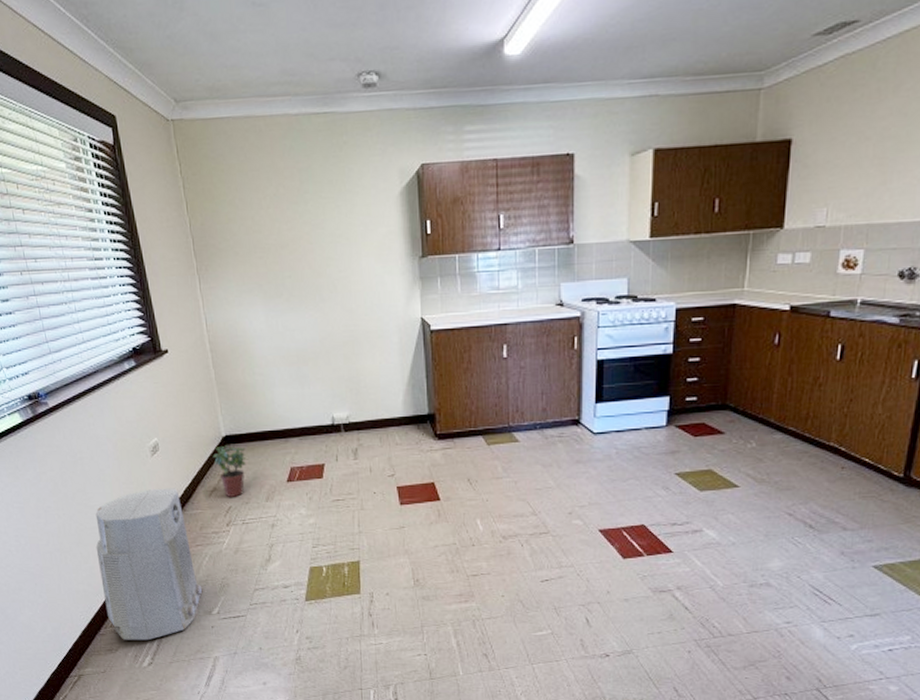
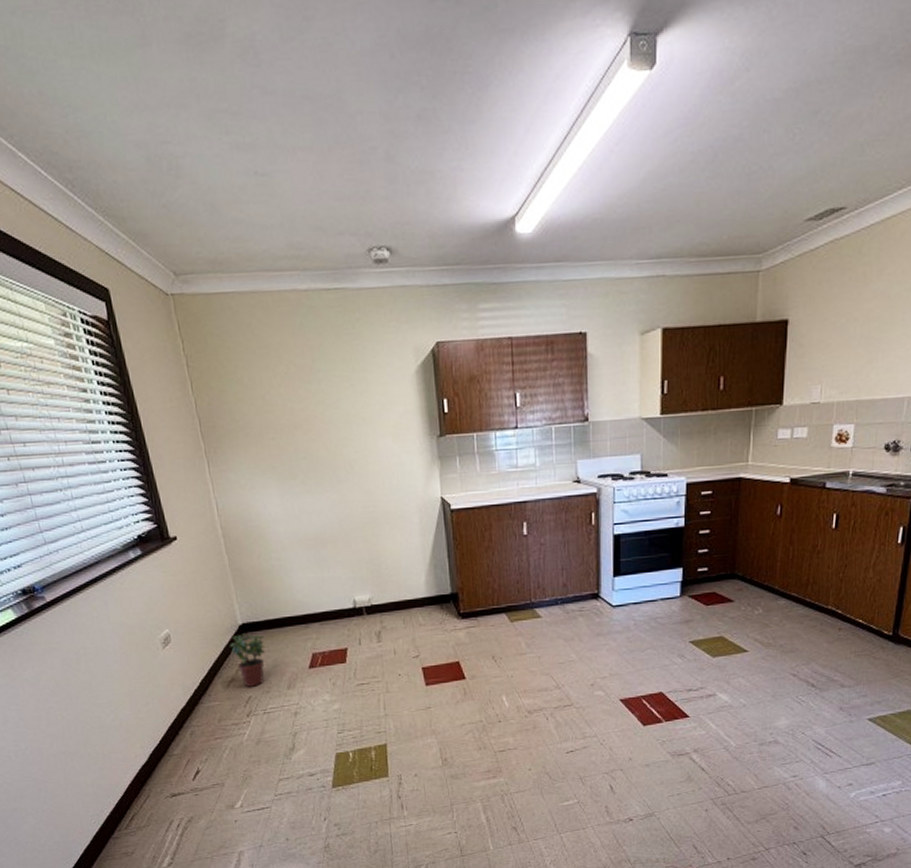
air purifier: present [95,488,203,641] -> none [103,680,224,842]

